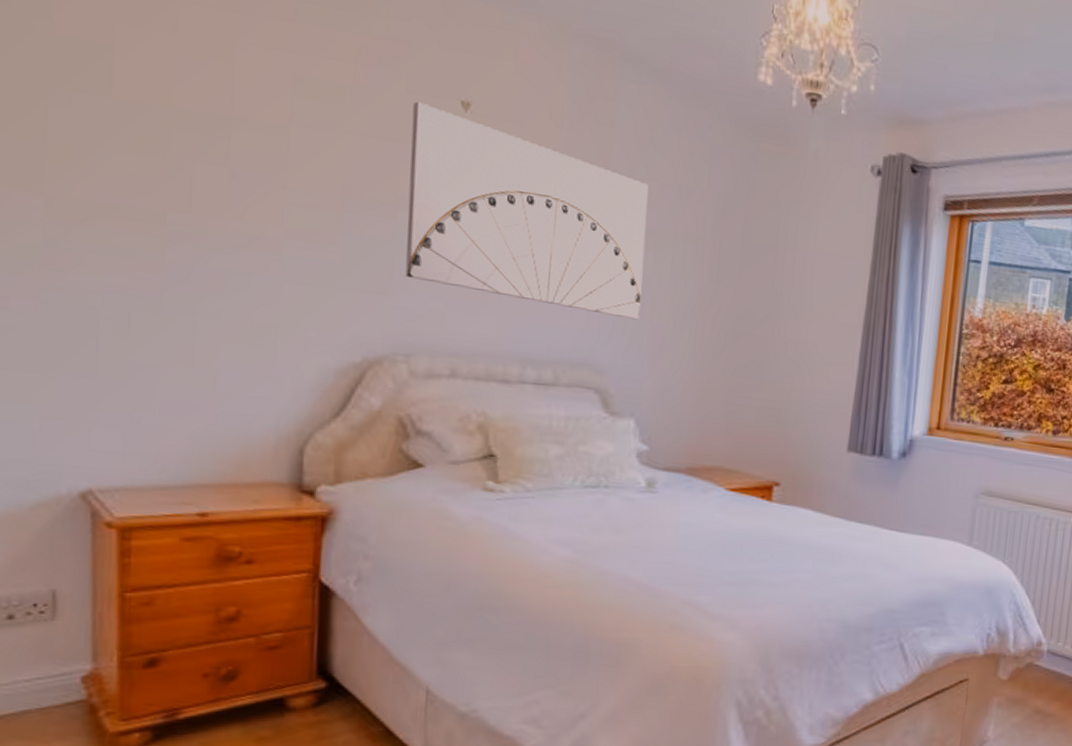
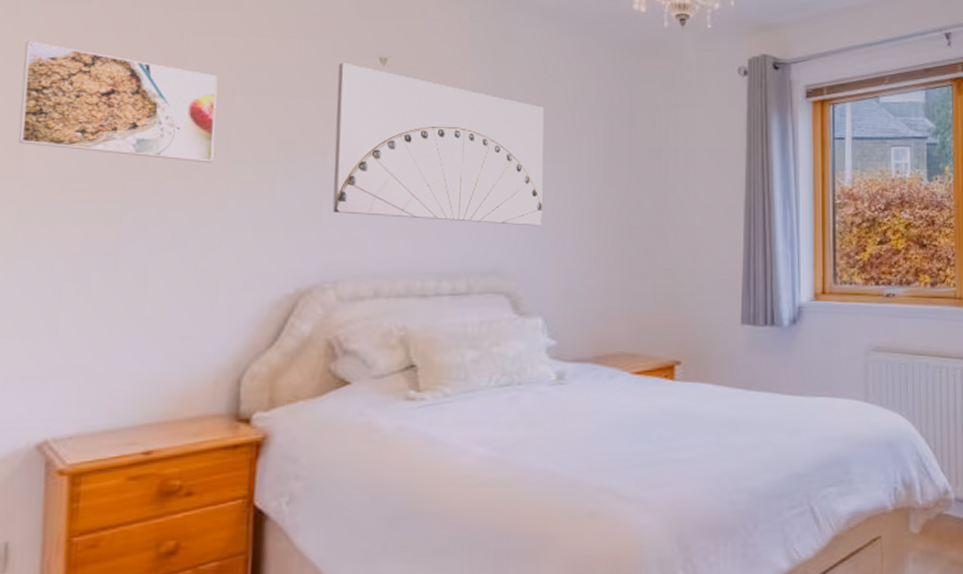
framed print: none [37,26,271,203] -> present [19,40,218,164]

